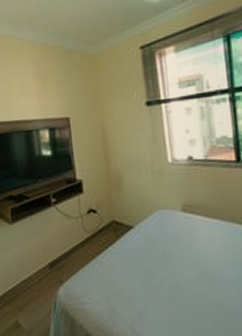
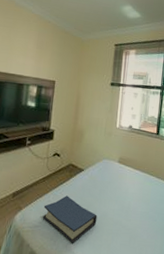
hardback book: none [89,262,167,325] -> present [42,195,98,243]

